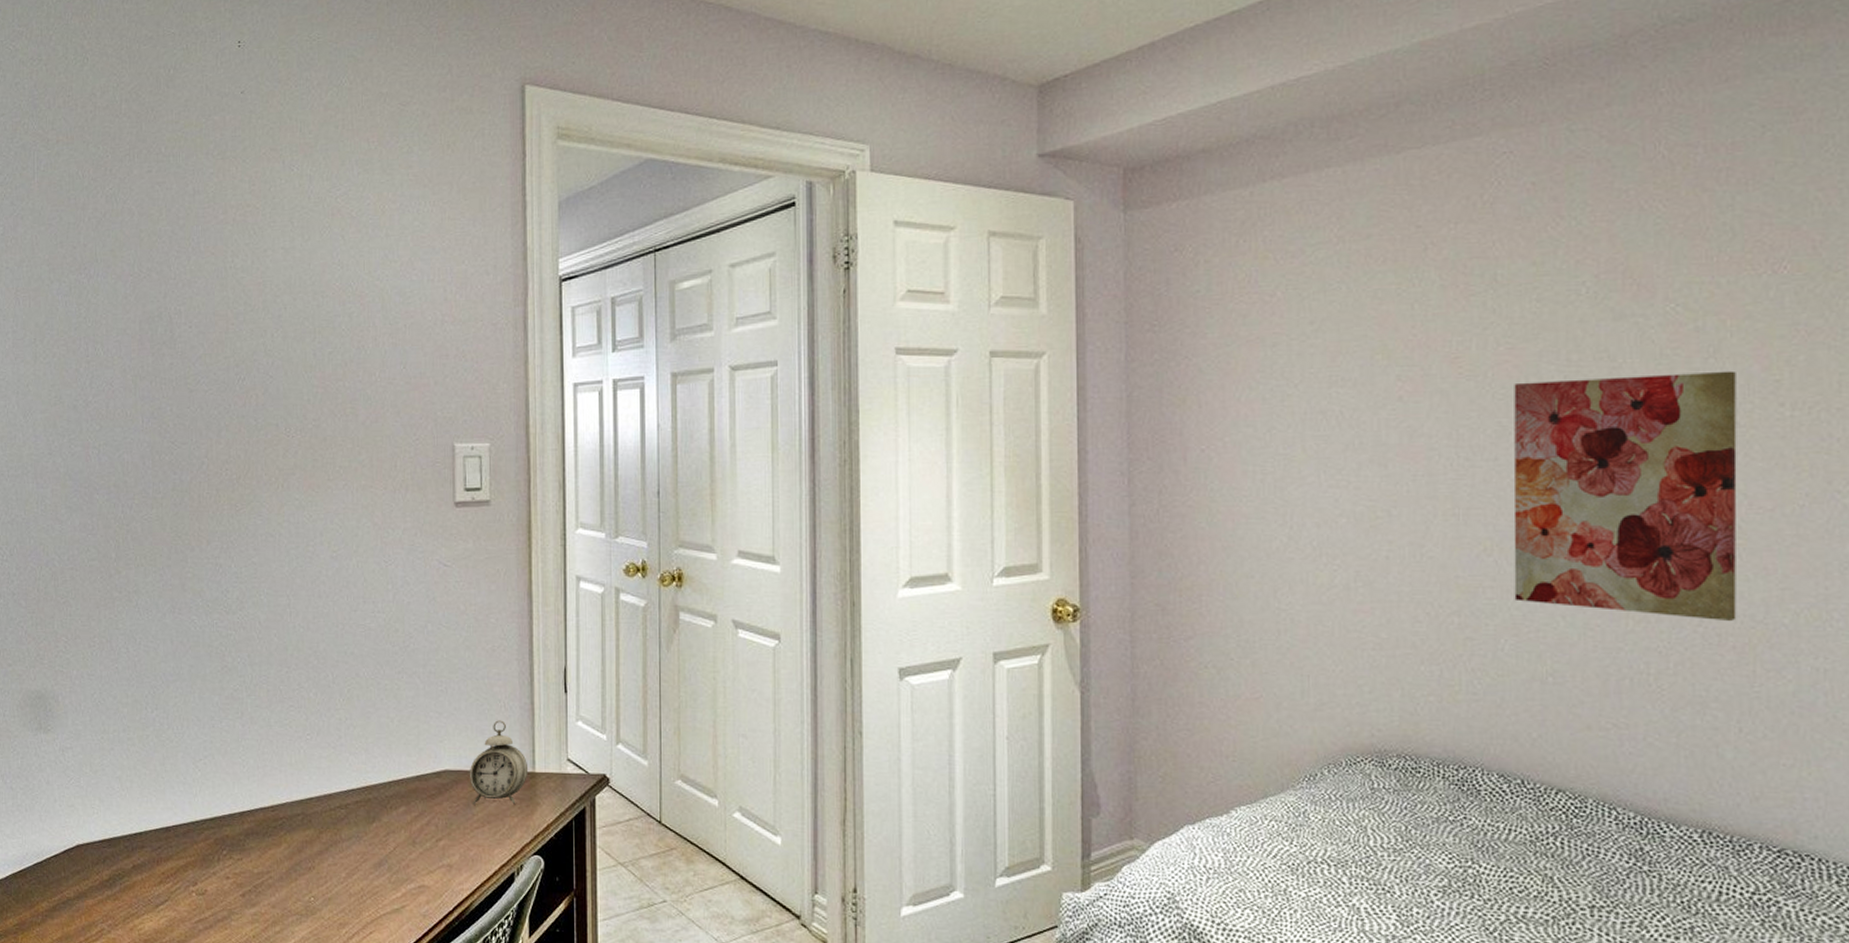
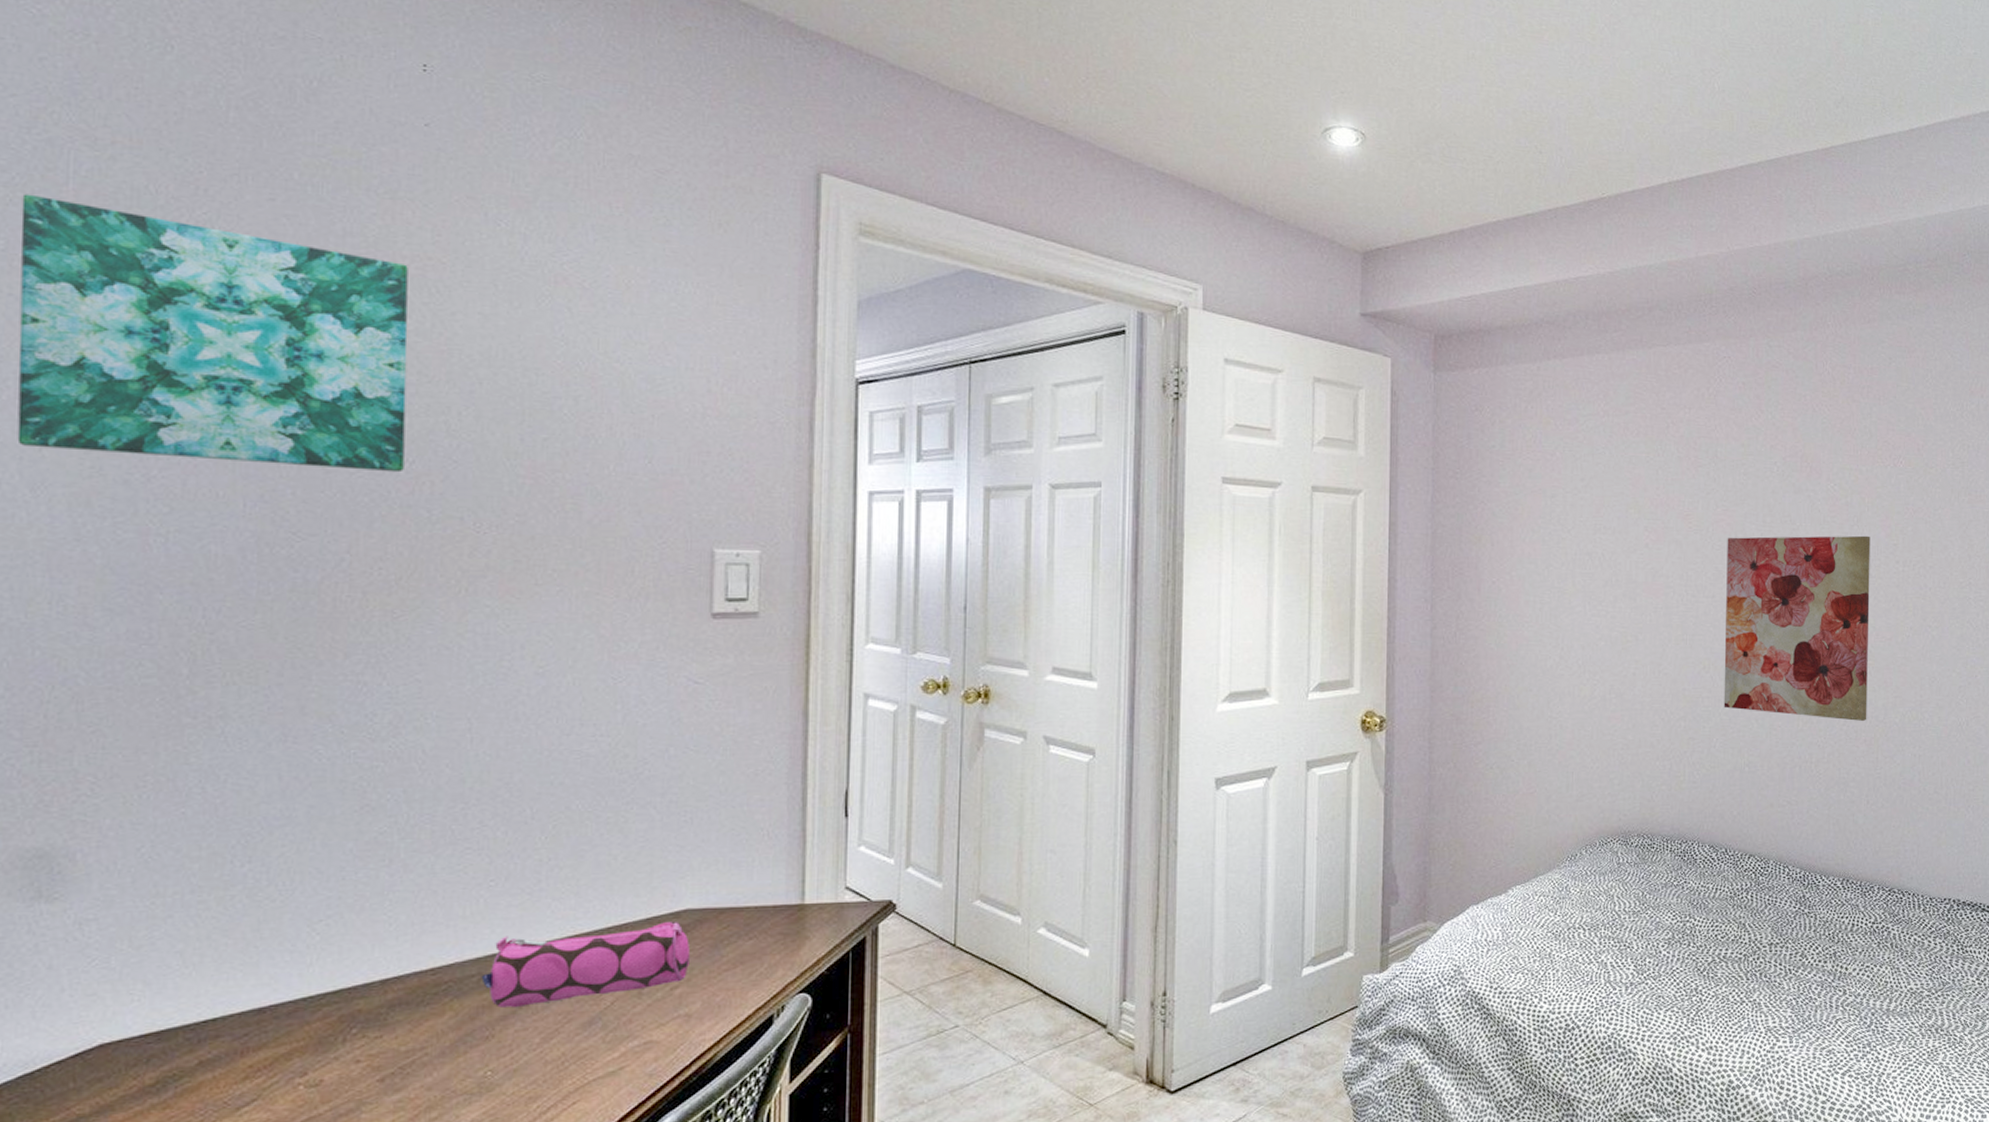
wall art: none [10,189,238,389] -> present [17,194,408,473]
pencil case: none [304,779,450,845] -> present [481,920,691,1008]
alarm clock: present [469,720,529,805] -> none [718,850,796,945]

